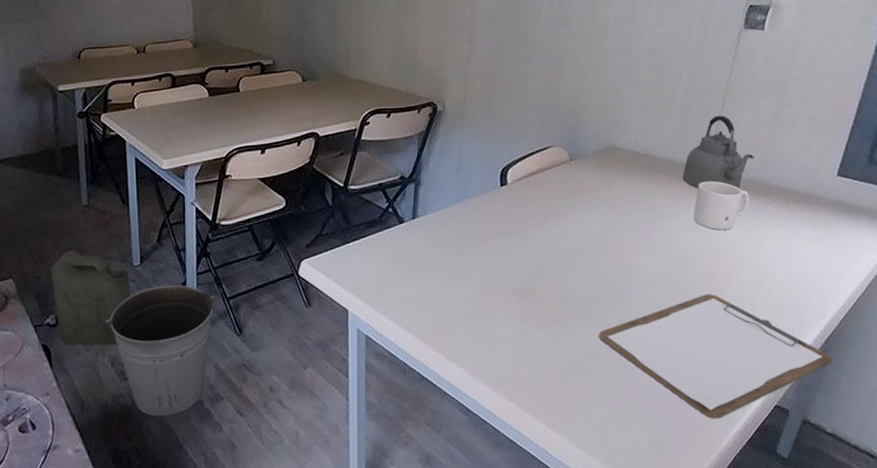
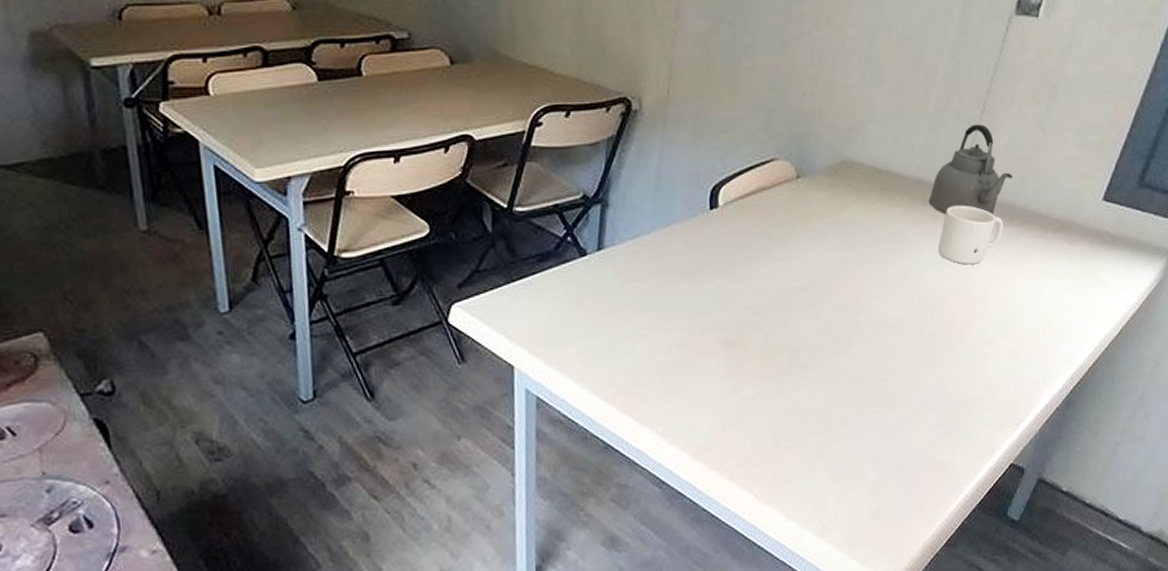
jerry can: present [50,250,131,346] -> none [98,293,219,419]
bucket: present [106,285,216,417] -> none [184,337,337,506]
clipboard: present [599,294,832,419] -> none [820,340,1075,482]

